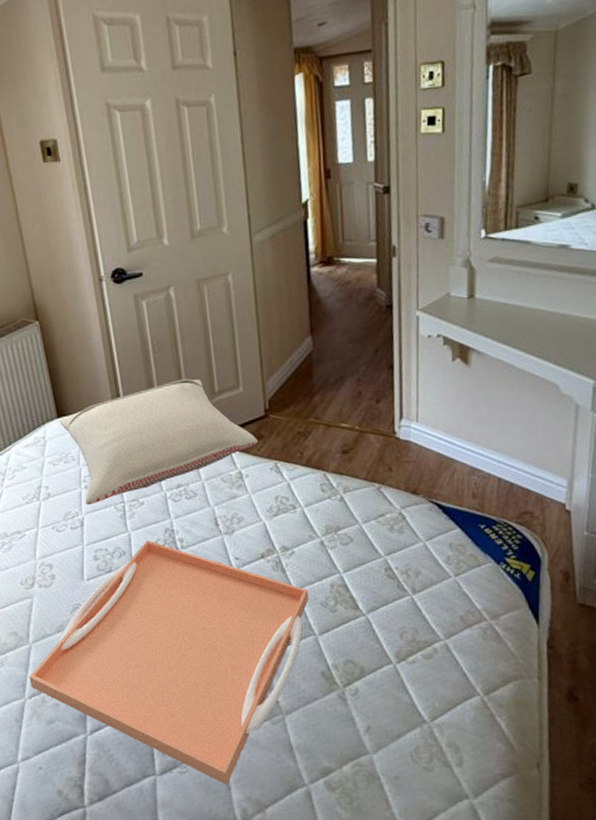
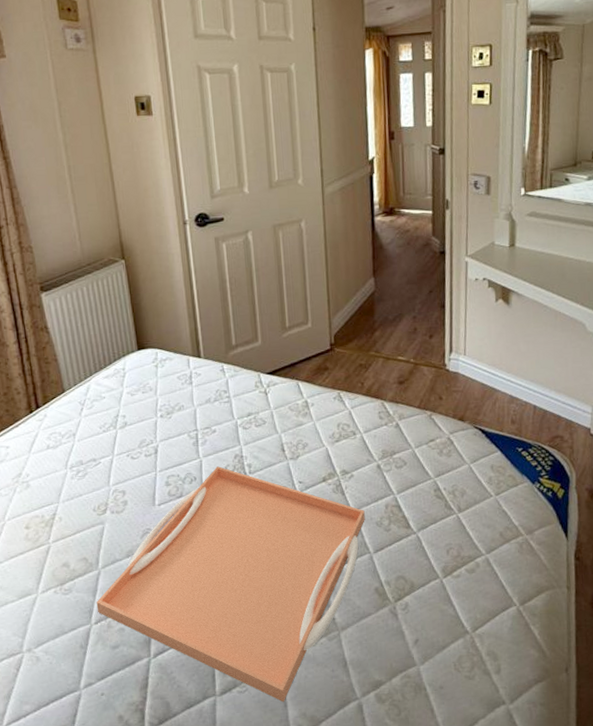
pillow: present [59,378,258,505] -> none [139,315,323,433]

